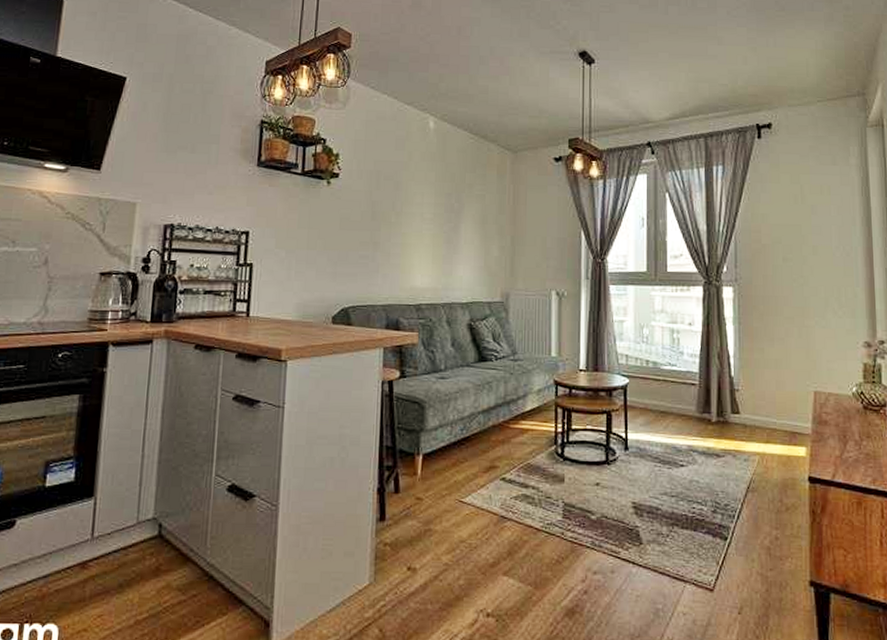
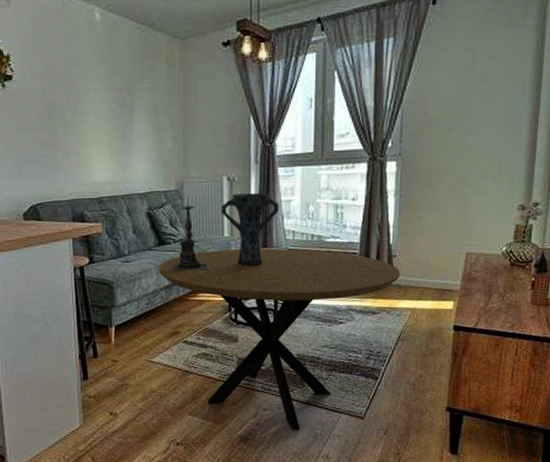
dining table: none [476,371,745,604] -> present [158,248,400,431]
candle holder: none [494,310,532,394] -> present [173,197,208,271]
vase: none [548,310,611,391] -> present [220,193,279,266]

